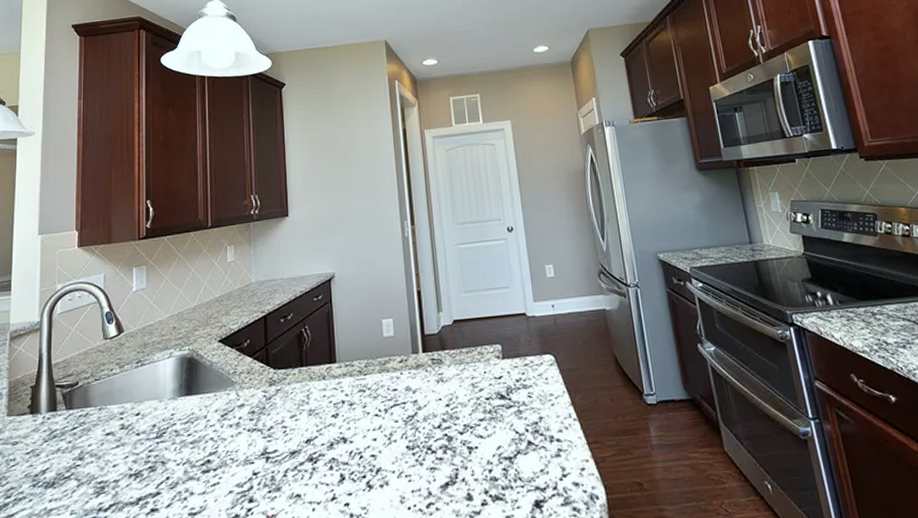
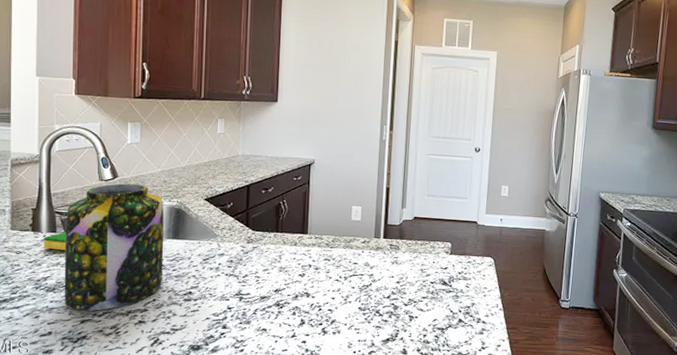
dish sponge: none [42,408,68,433] -> present [43,232,67,251]
jar: none [65,335,177,508] -> present [64,183,164,311]

